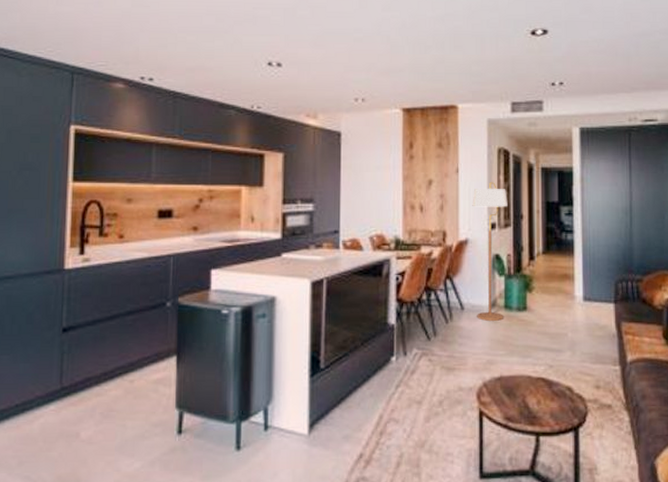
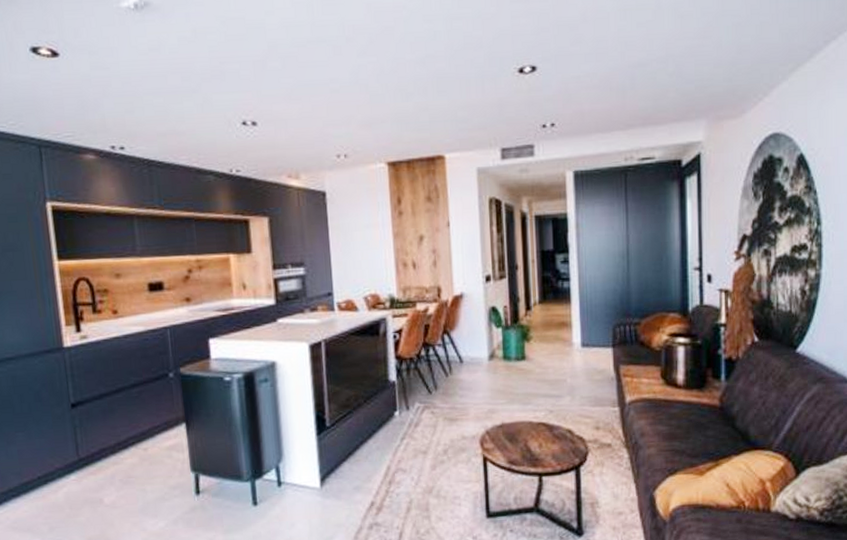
floor lamp: present [472,182,508,321] -> none [465,234,504,372]

